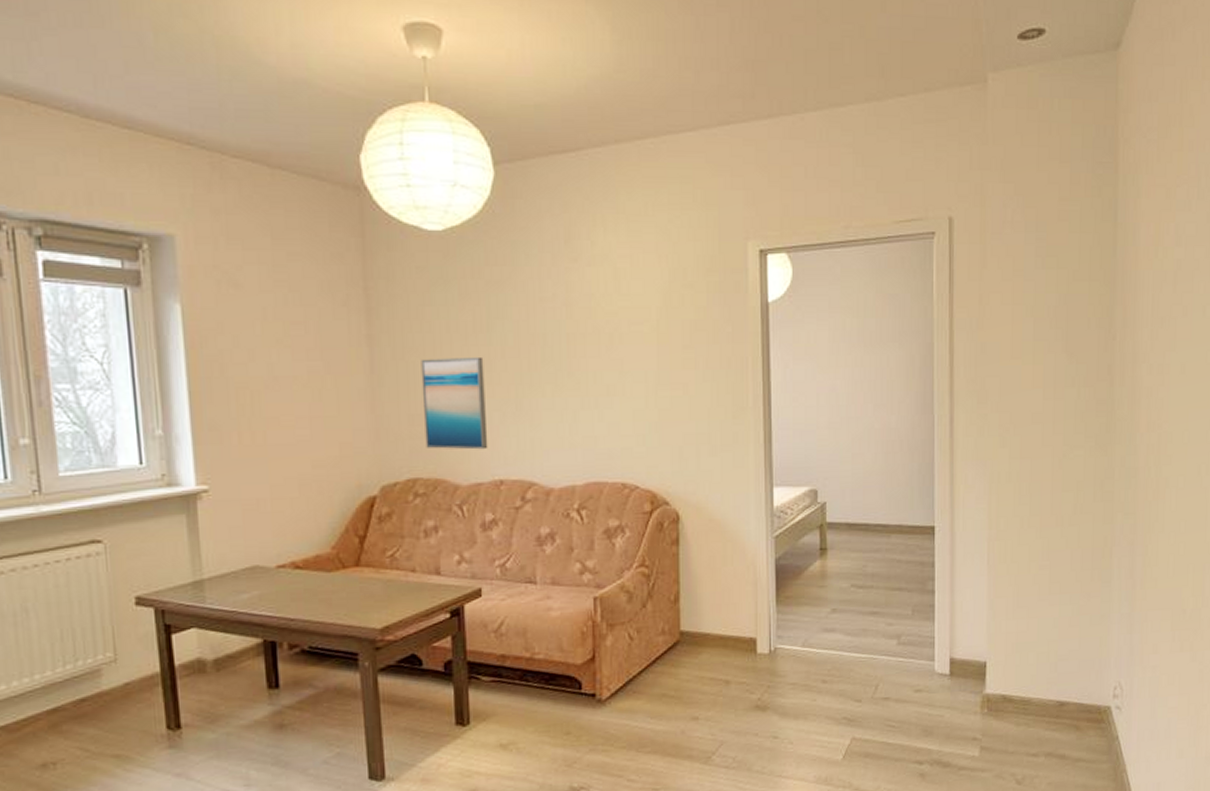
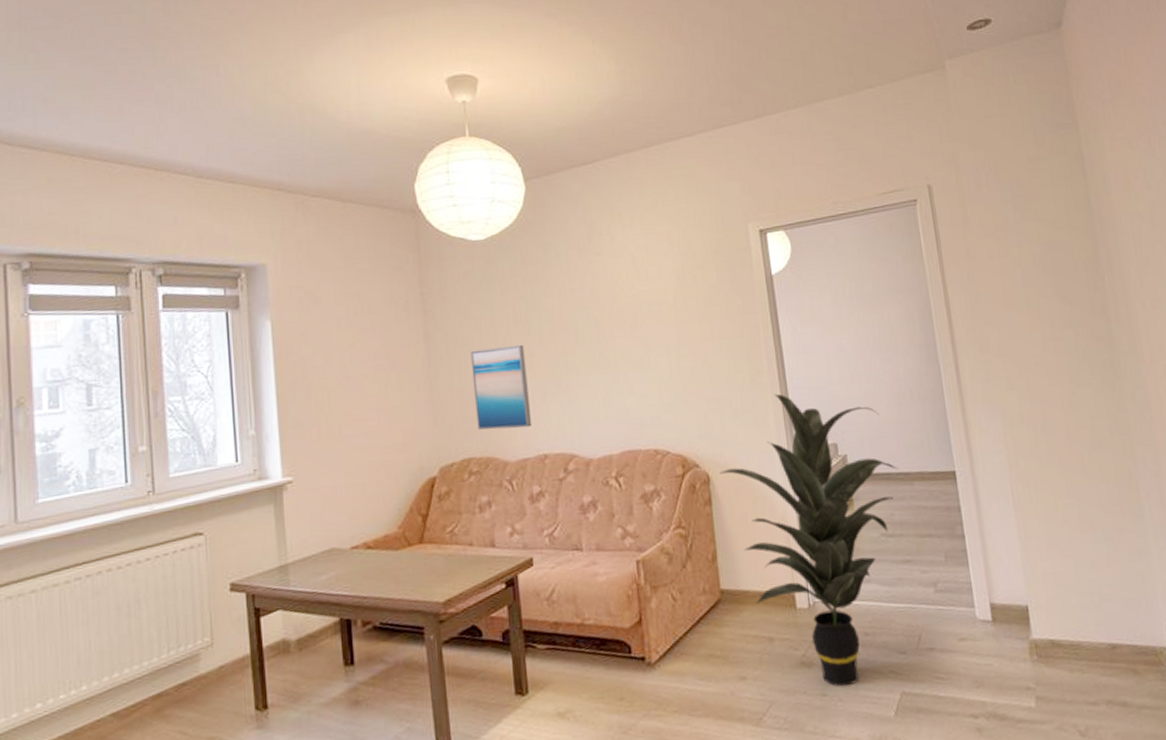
indoor plant: none [690,433,878,731] -> present [719,394,899,687]

